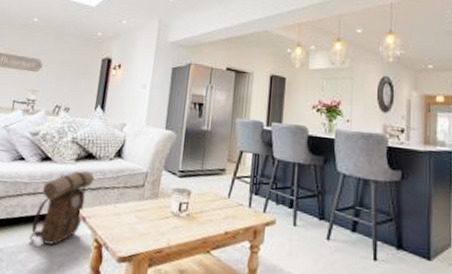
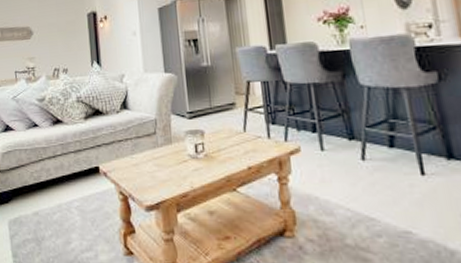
backpack: present [29,171,94,245] -> none [59,128,106,203]

